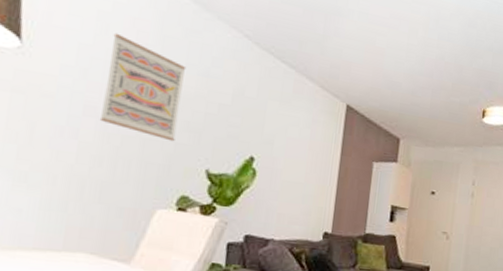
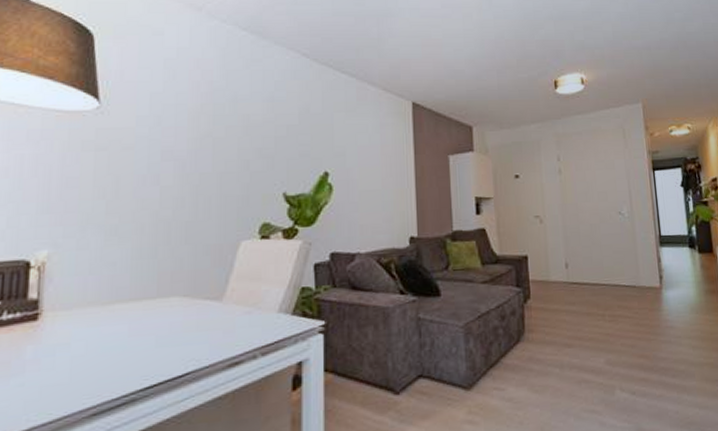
wall art: present [99,32,187,142] -> none [177,76,252,171]

